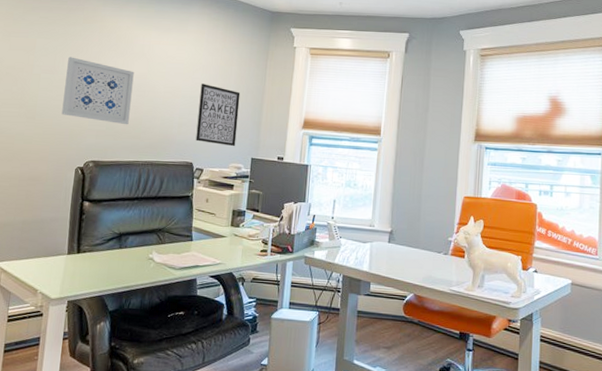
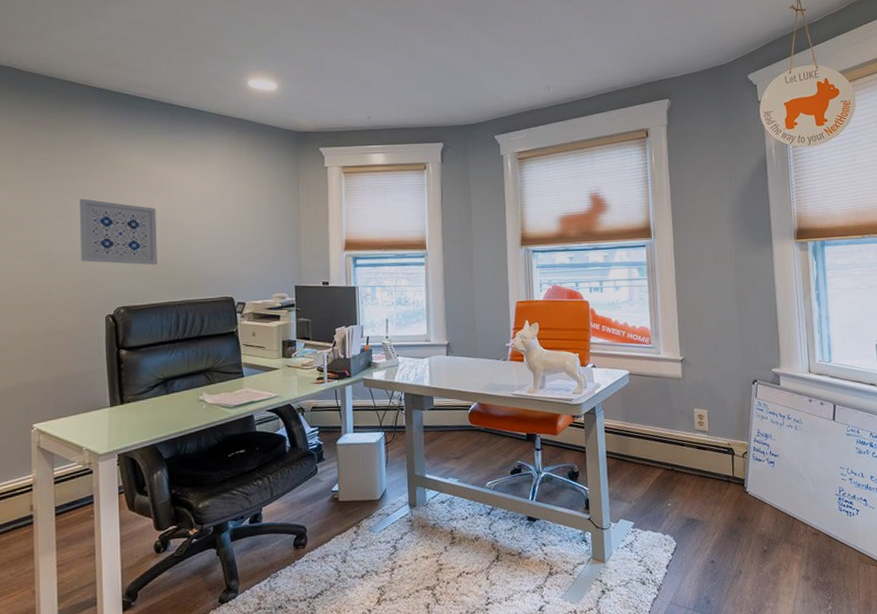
wall art: present [195,83,241,147] -> none [231,214,277,277]

